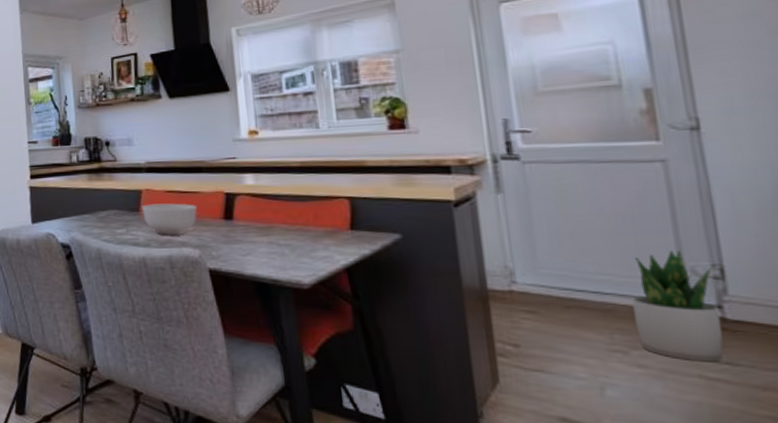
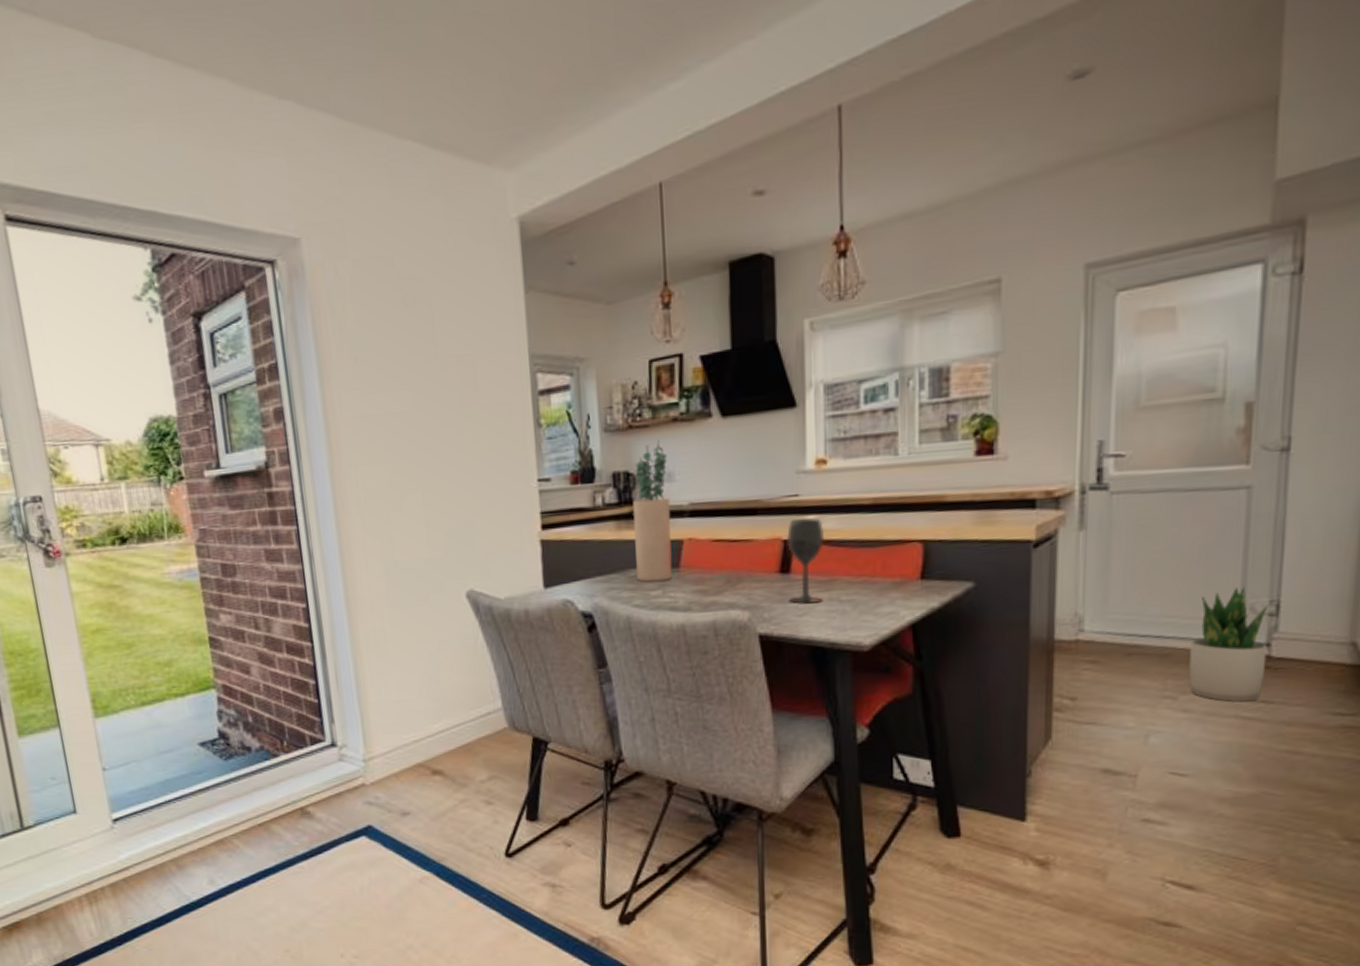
vase: none [101,114,134,223] -> present [633,439,673,583]
bowl: present [141,203,198,235] -> none [681,555,750,596]
wine glass: none [227,175,262,246] -> present [785,517,825,604]

